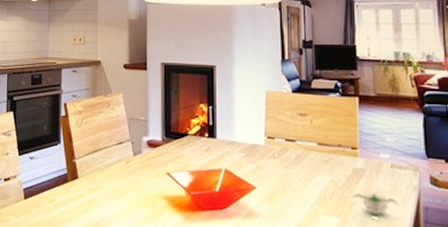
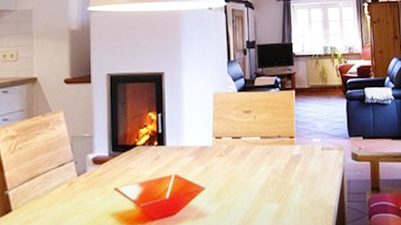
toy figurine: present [351,188,399,217] -> none [290,171,328,196]

